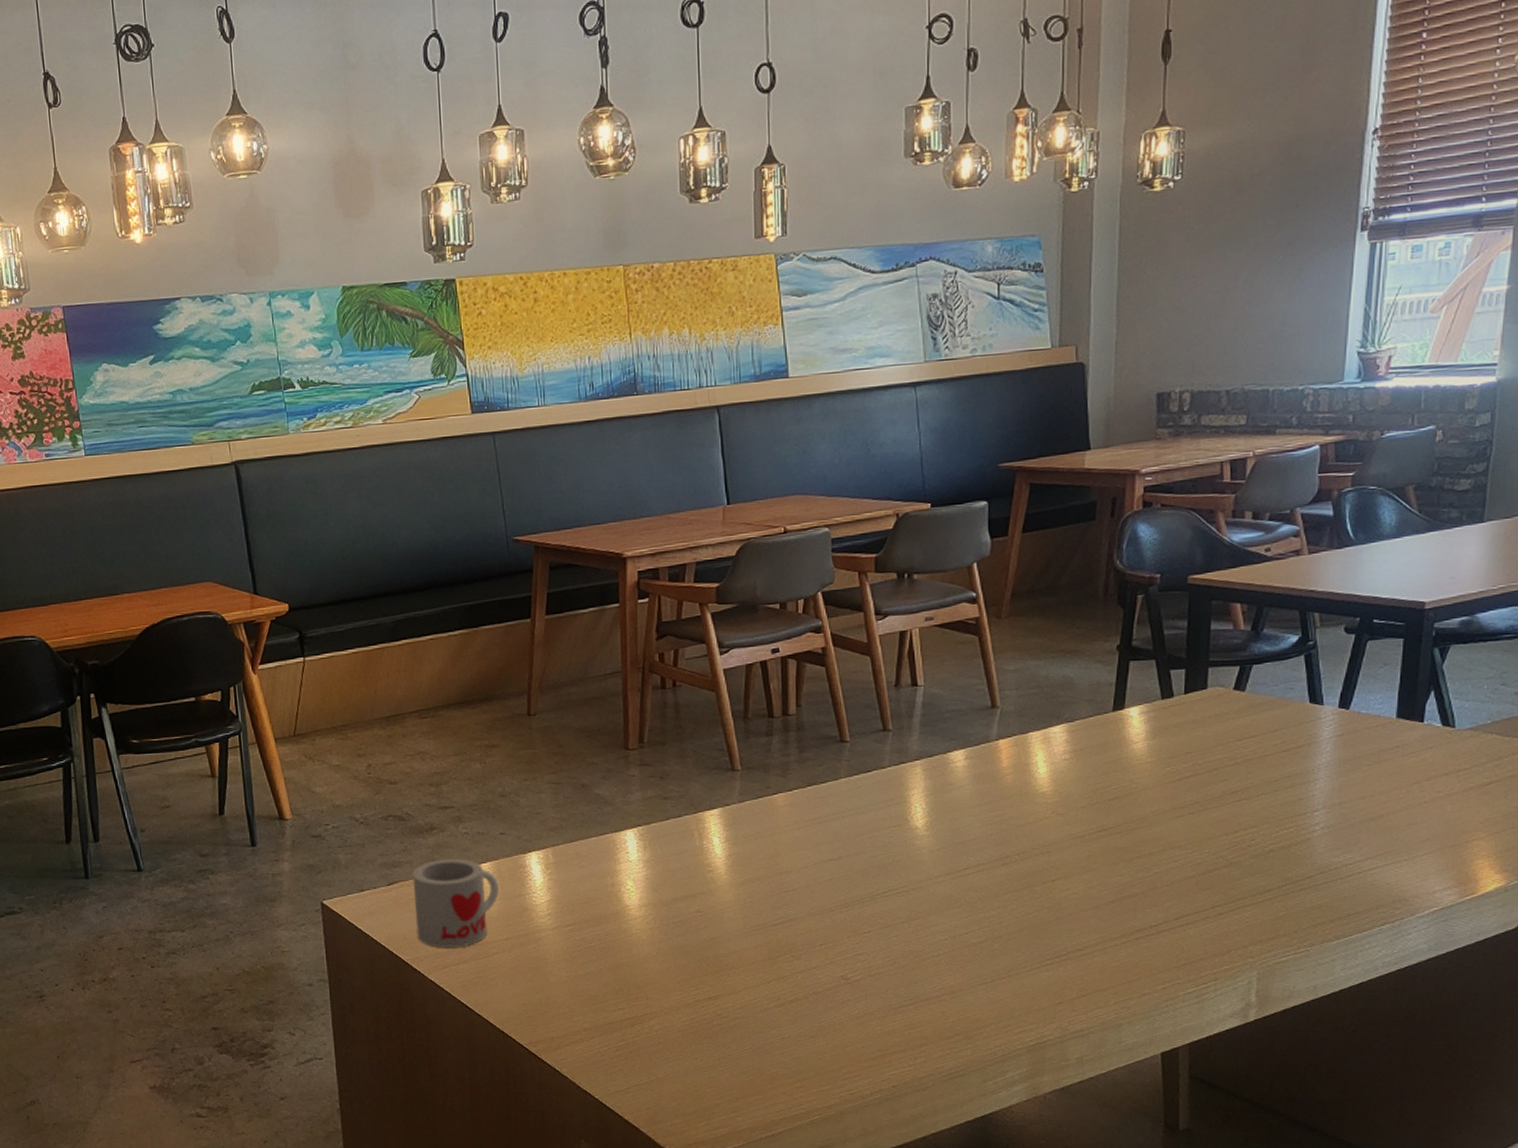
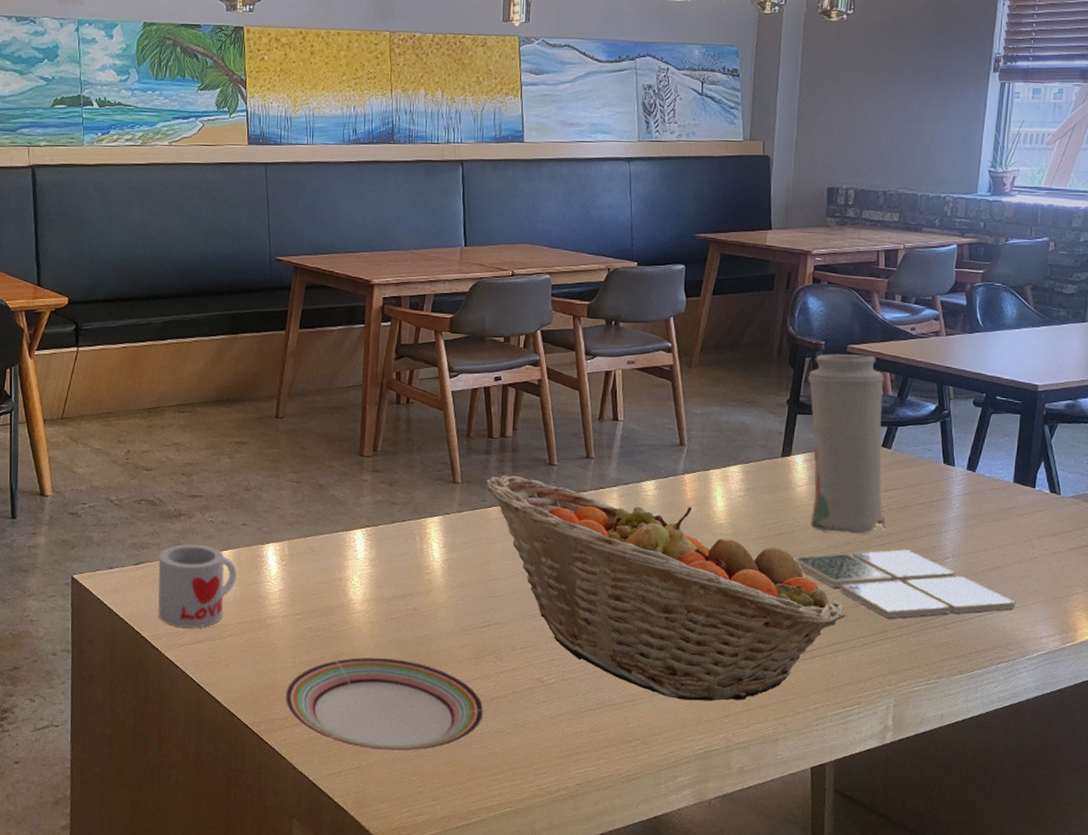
plate: none [561,965,783,1064] -> present [285,657,484,752]
fruit basket: none [769,757,1197,989] -> present [486,474,846,701]
drink coaster: none [1131,804,1402,884] -> present [792,549,1016,619]
vase: none [1141,585,1242,792] -> present [808,353,886,534]

